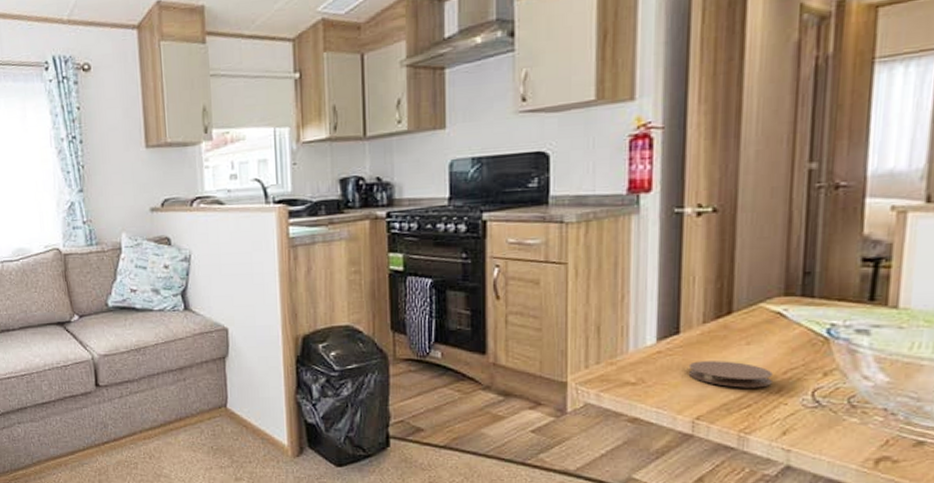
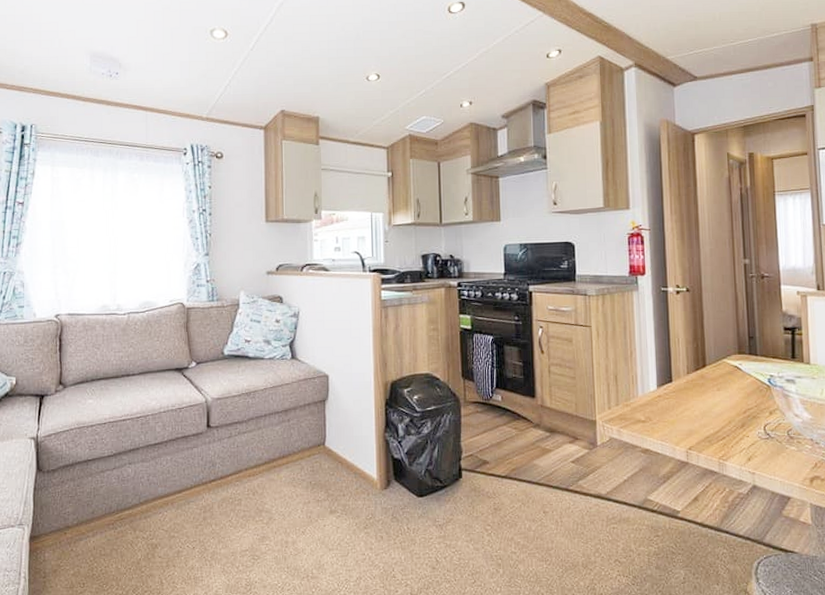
coaster: present [688,361,773,388] -> none [680,403,737,424]

